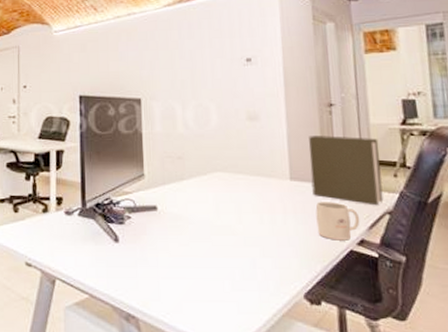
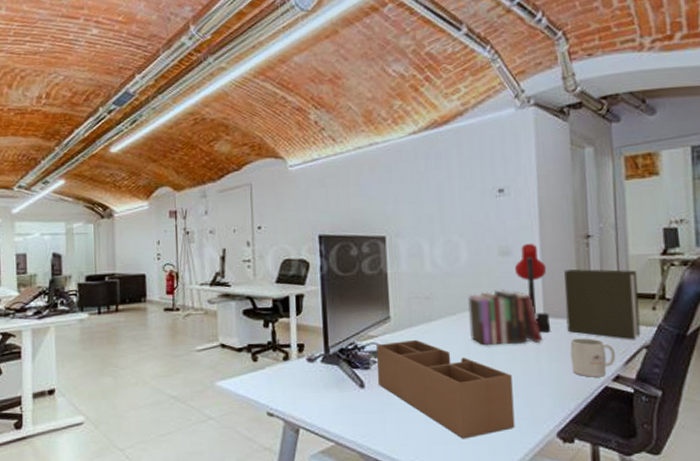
desk organizer: none [130,197,264,297] -> present [376,339,515,439]
books: none [218,152,290,206] -> present [468,290,544,346]
desk lamp: none [261,109,296,195] -> present [514,243,550,333]

